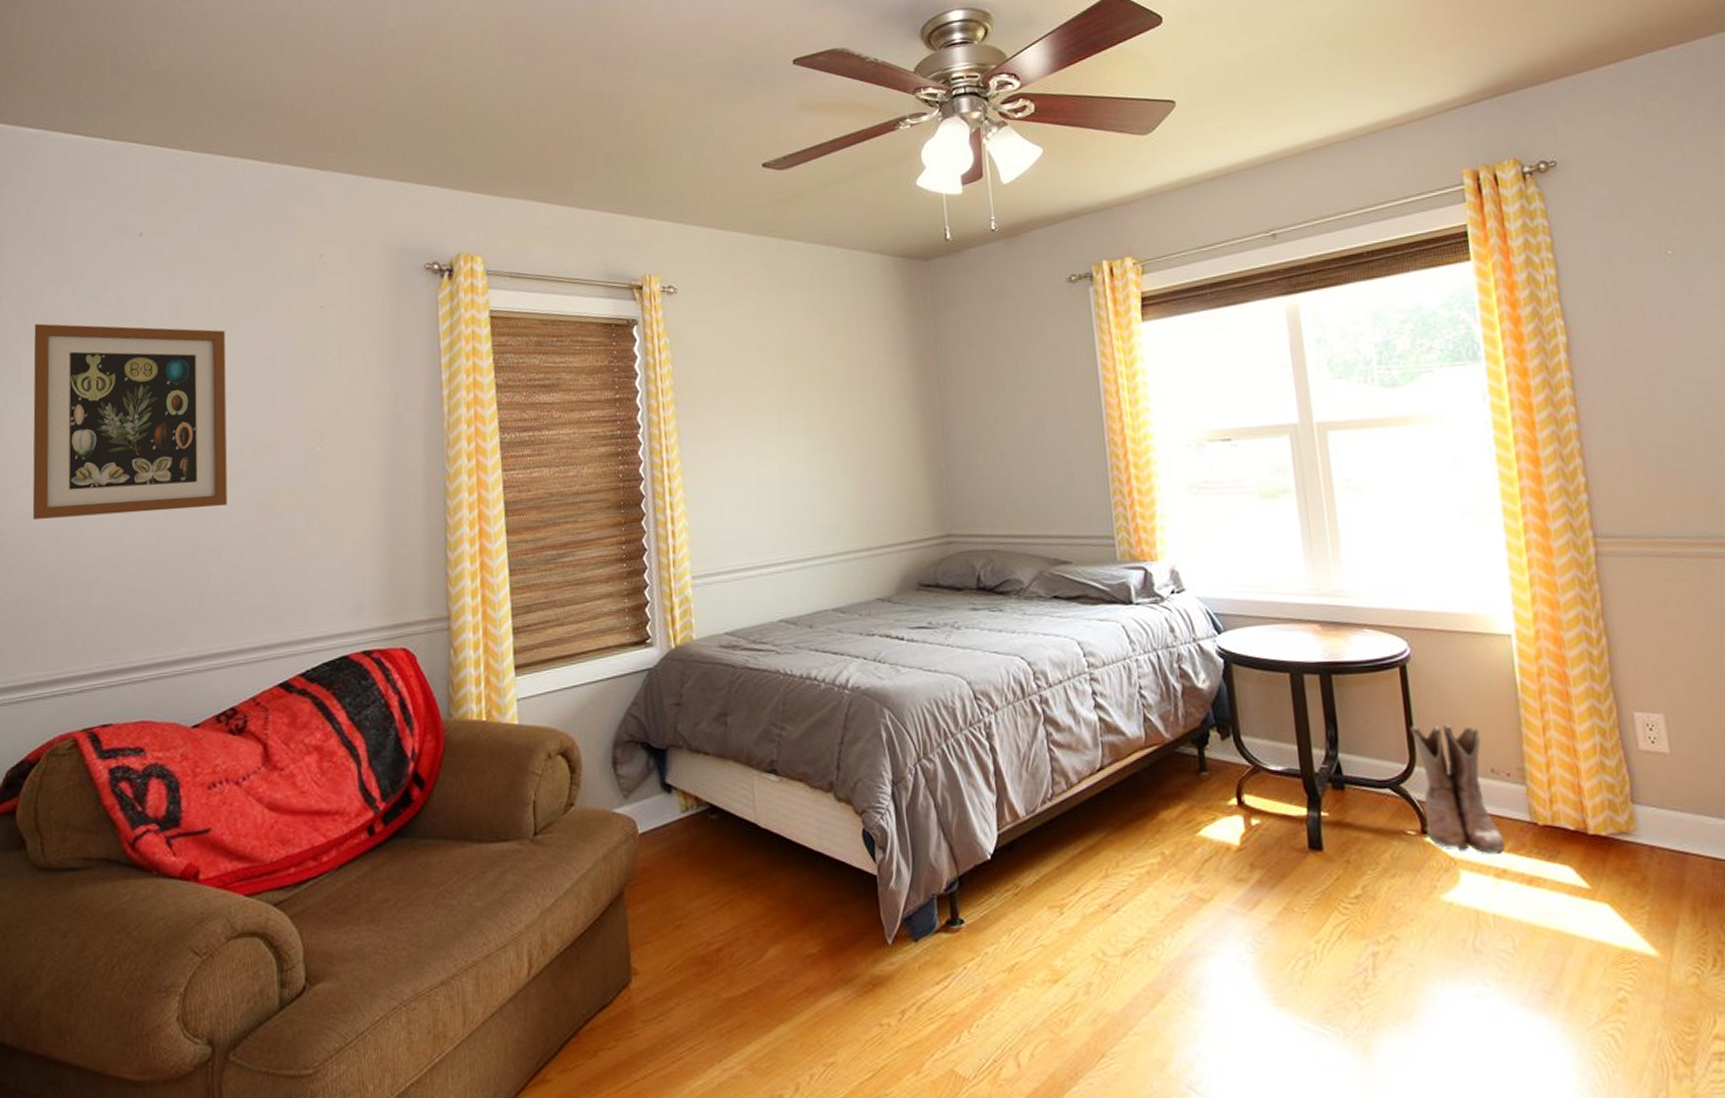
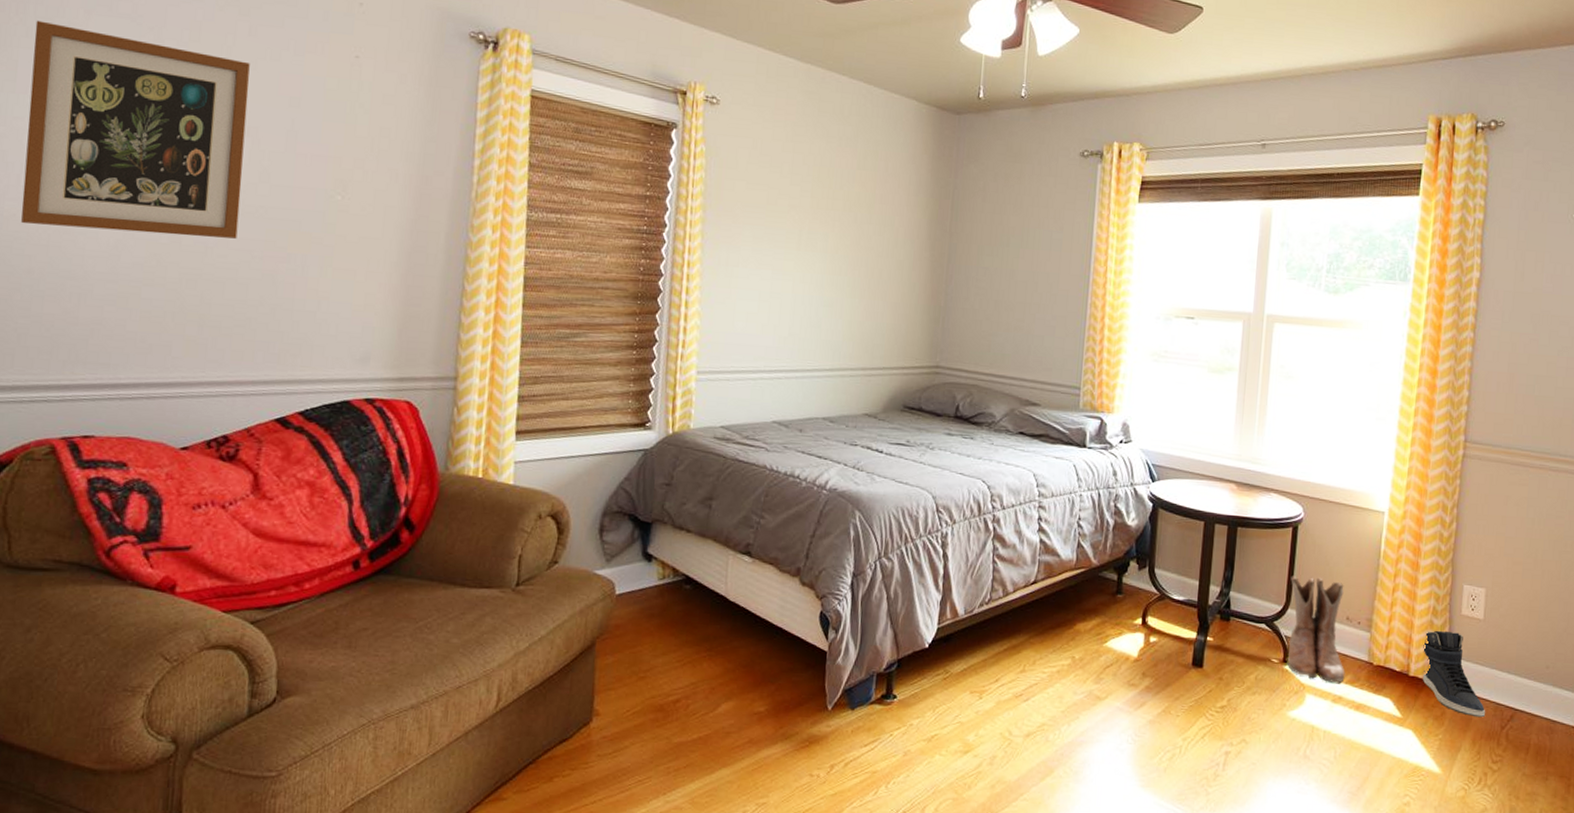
sneaker: none [1597,772,1701,879] -> present [1422,630,1485,718]

